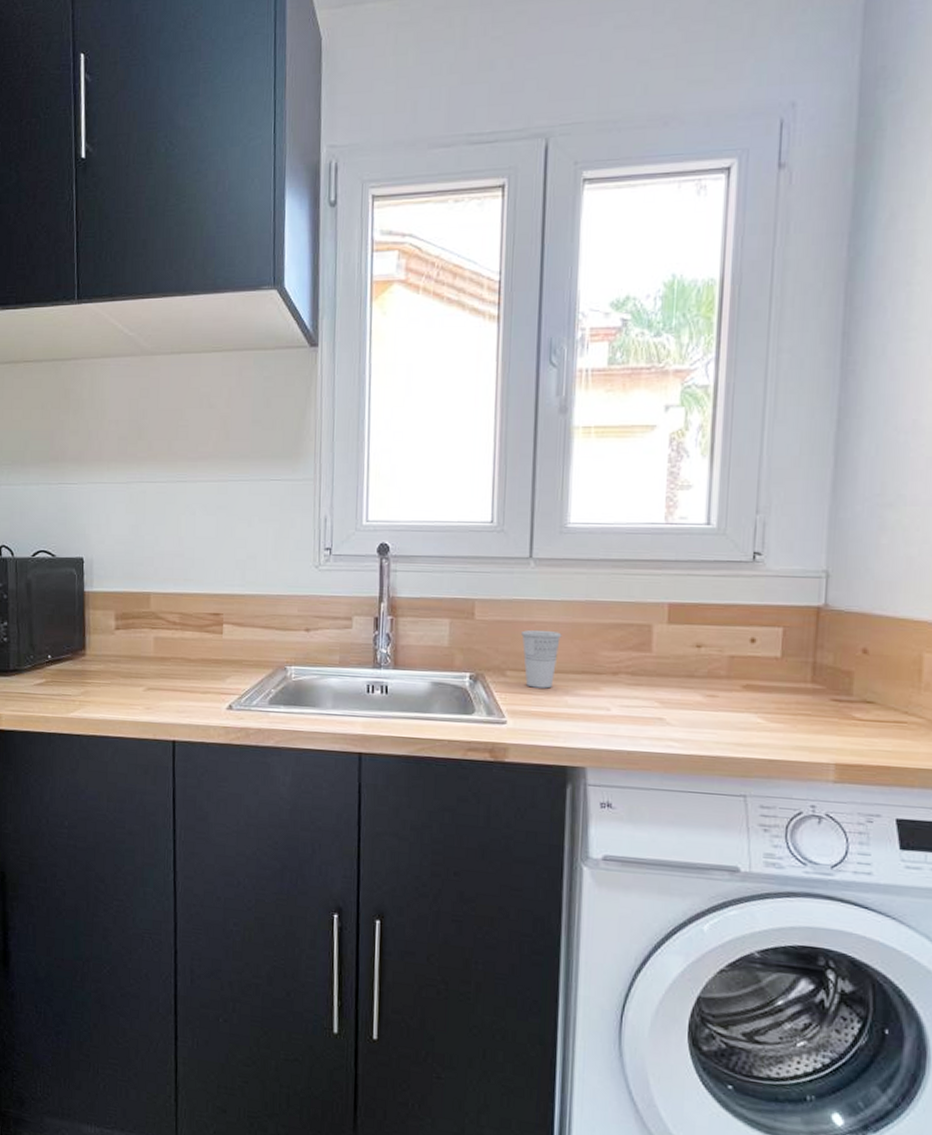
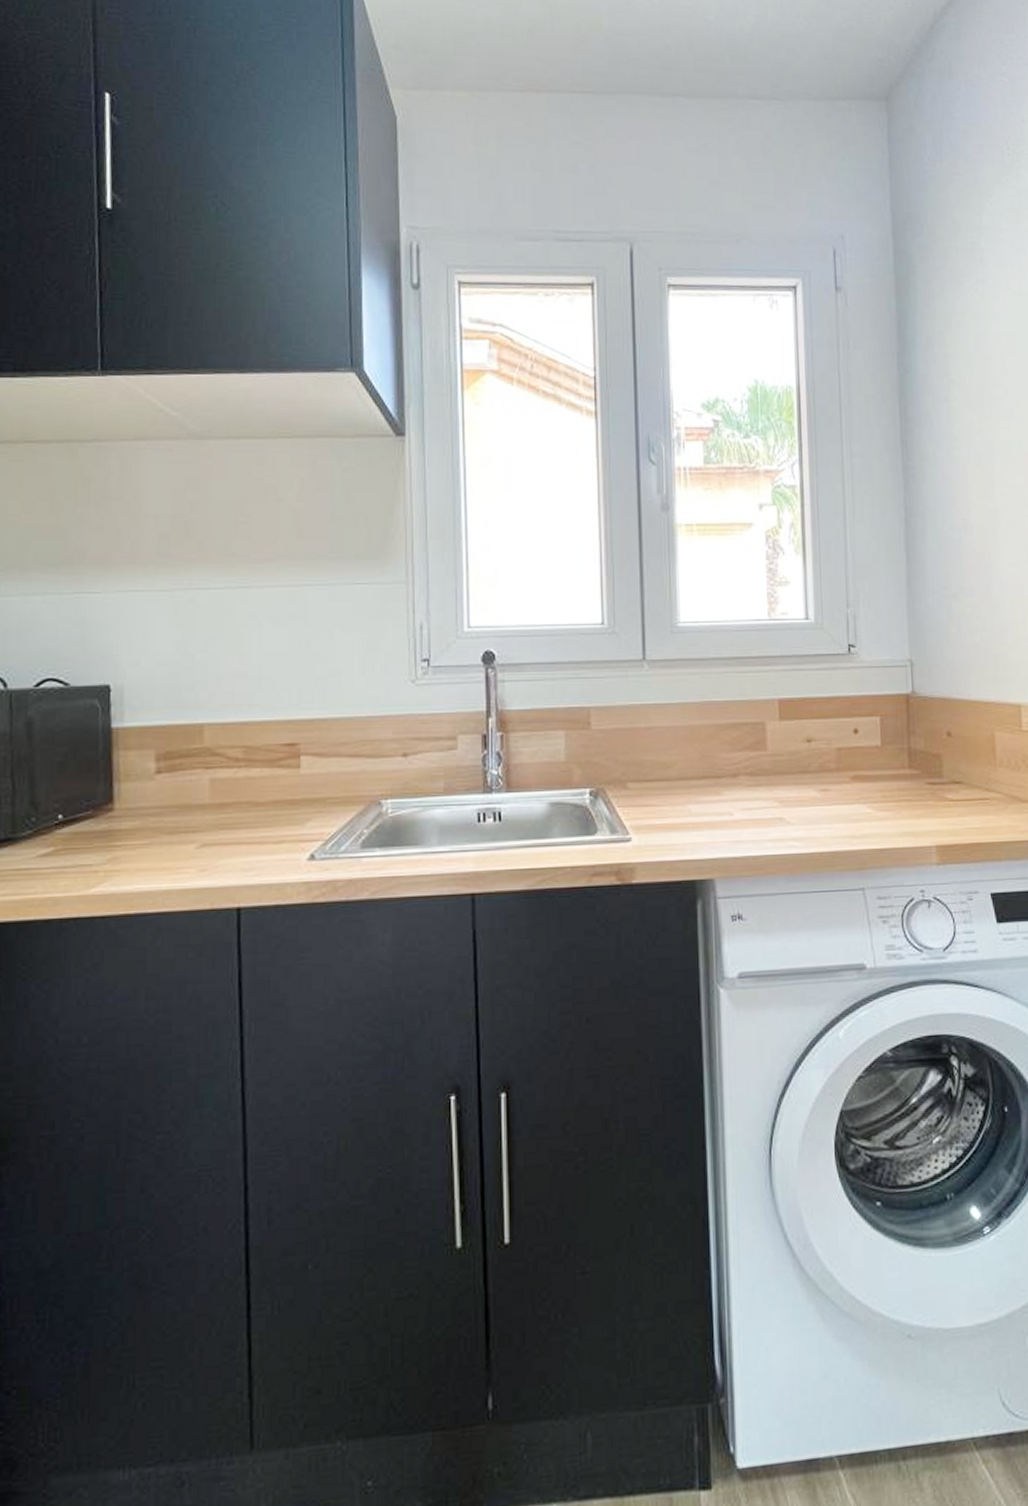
cup: present [521,629,562,689] -> none [640,735,681,799]

